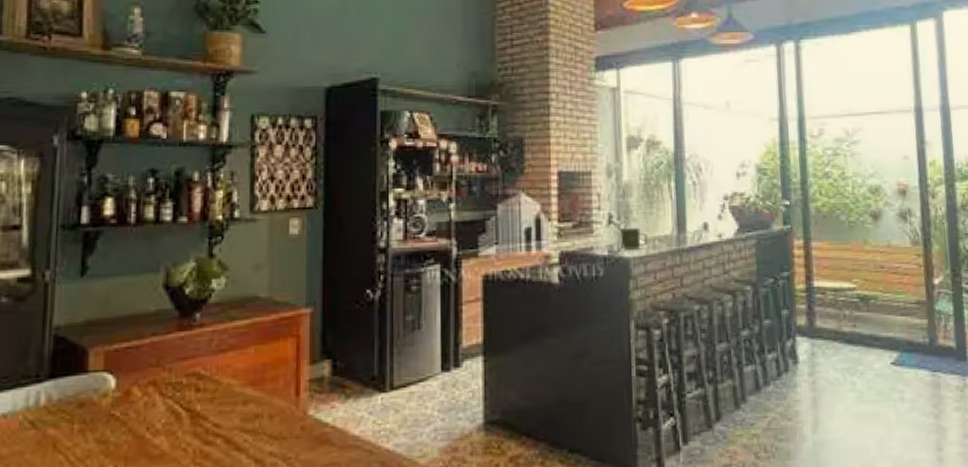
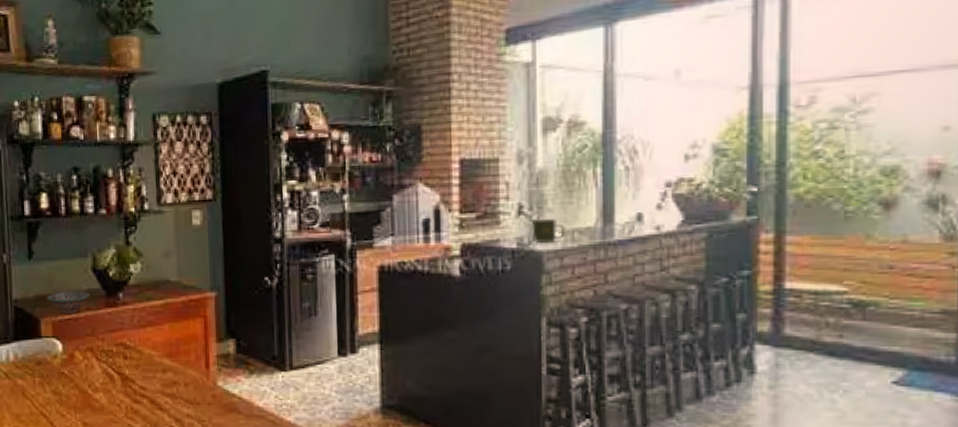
decorative bowl: none [101,312,159,341] -> present [47,291,91,314]

